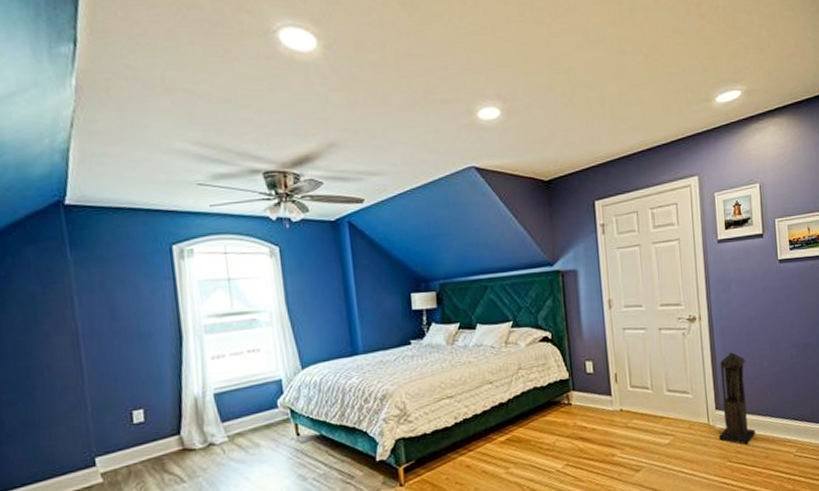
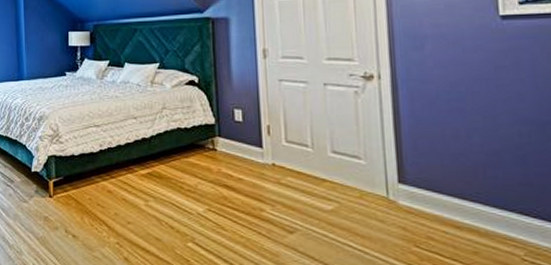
lantern: present [719,352,755,445] -> none [402,120,458,232]

